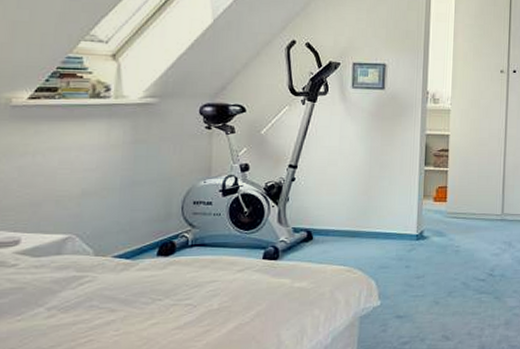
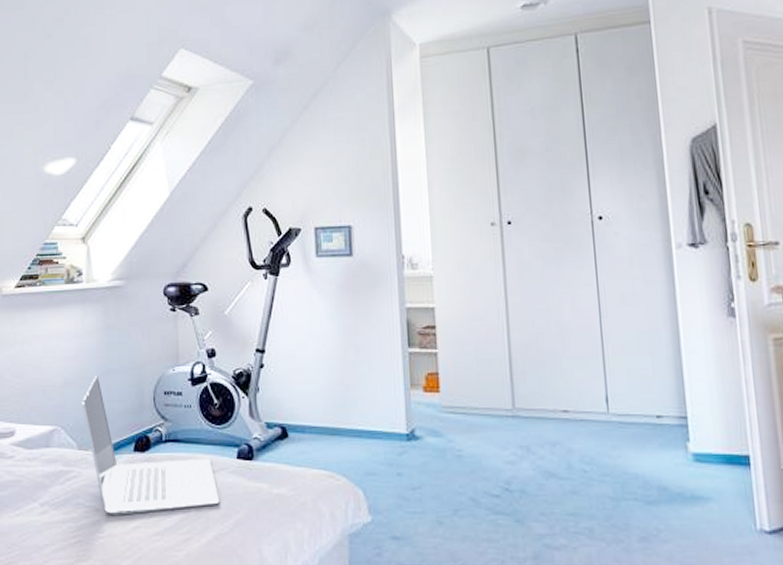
laptop: none [102,186,243,315] -> present [82,375,220,515]

